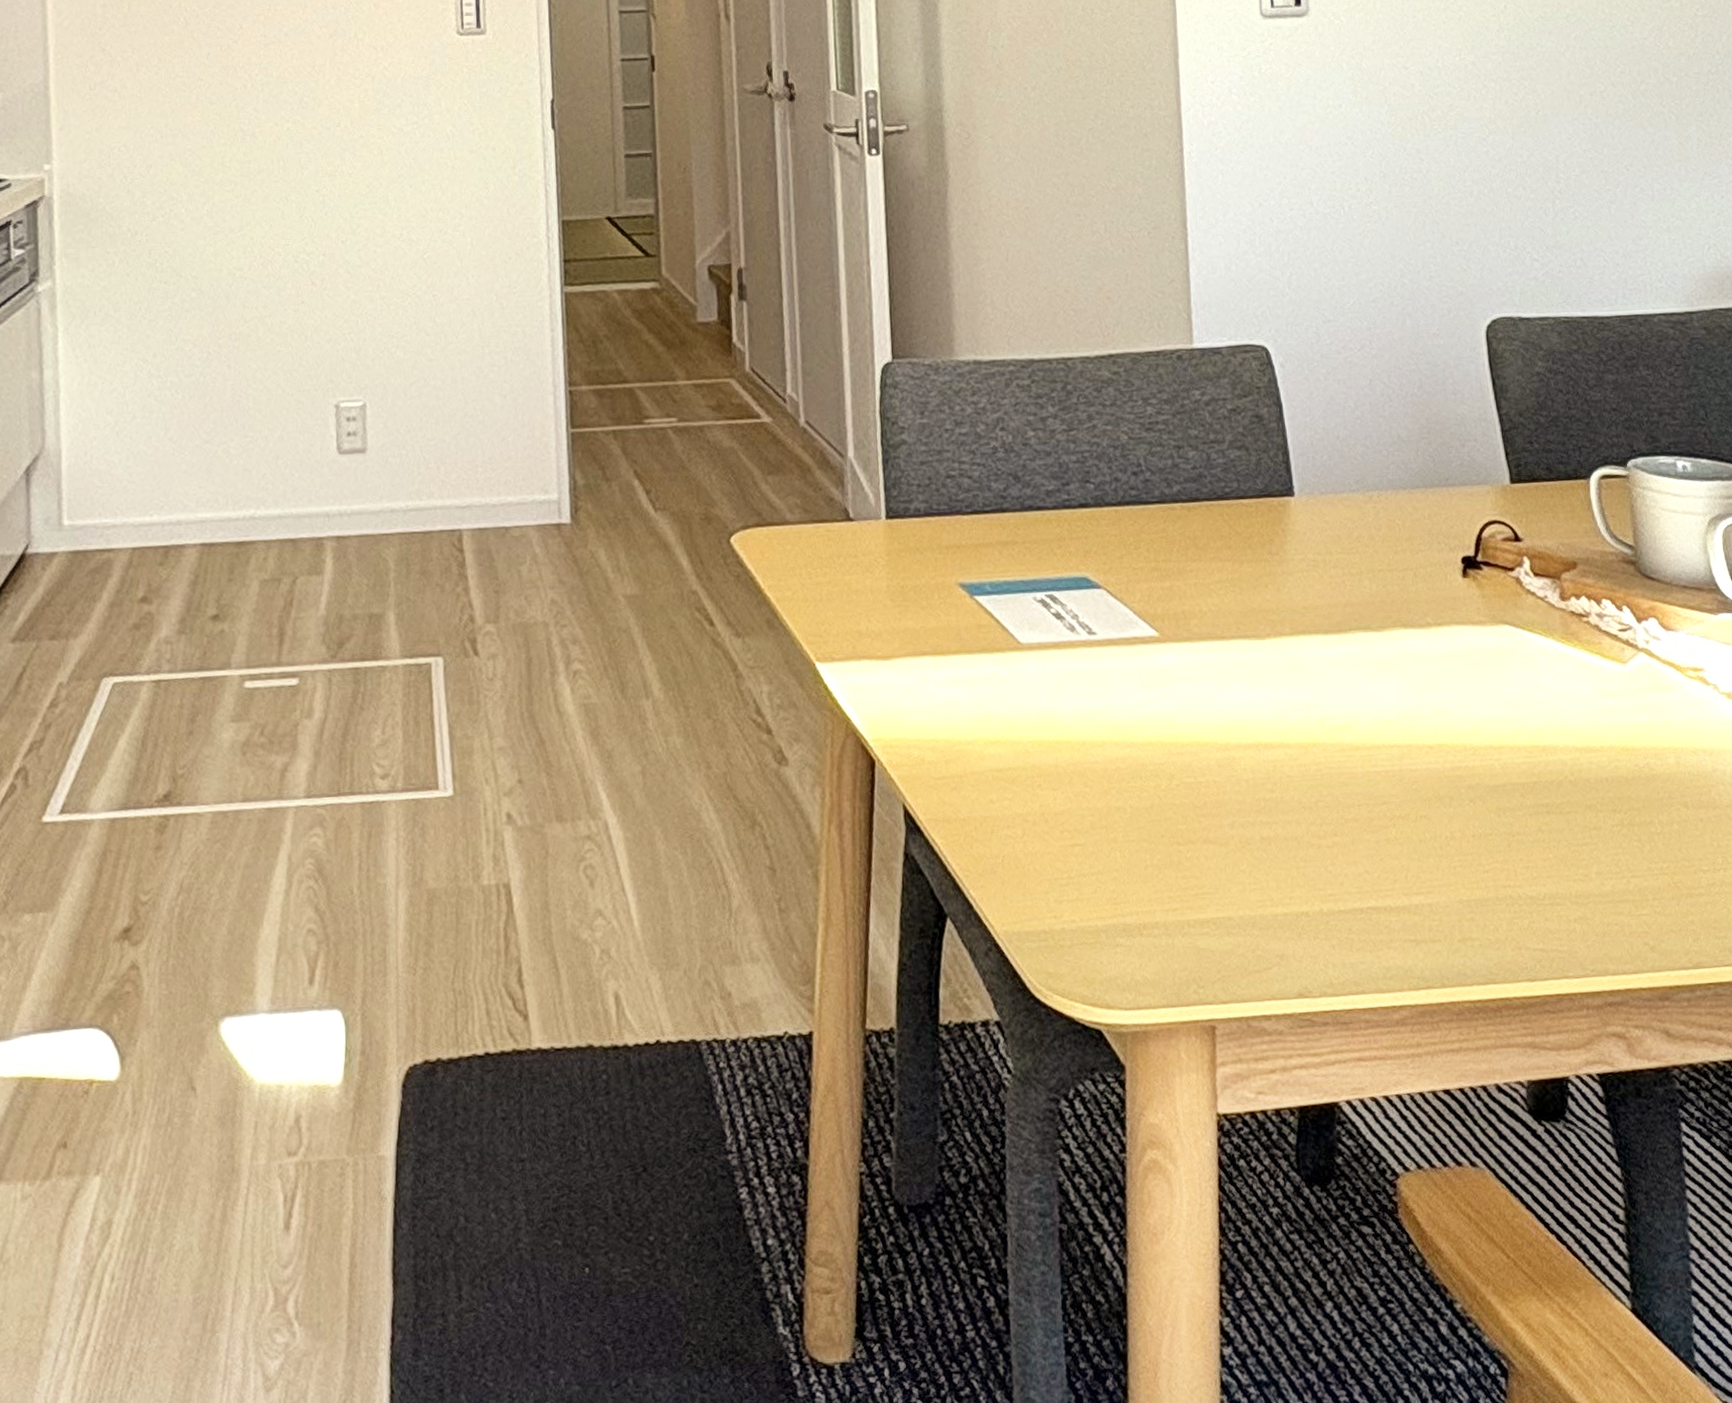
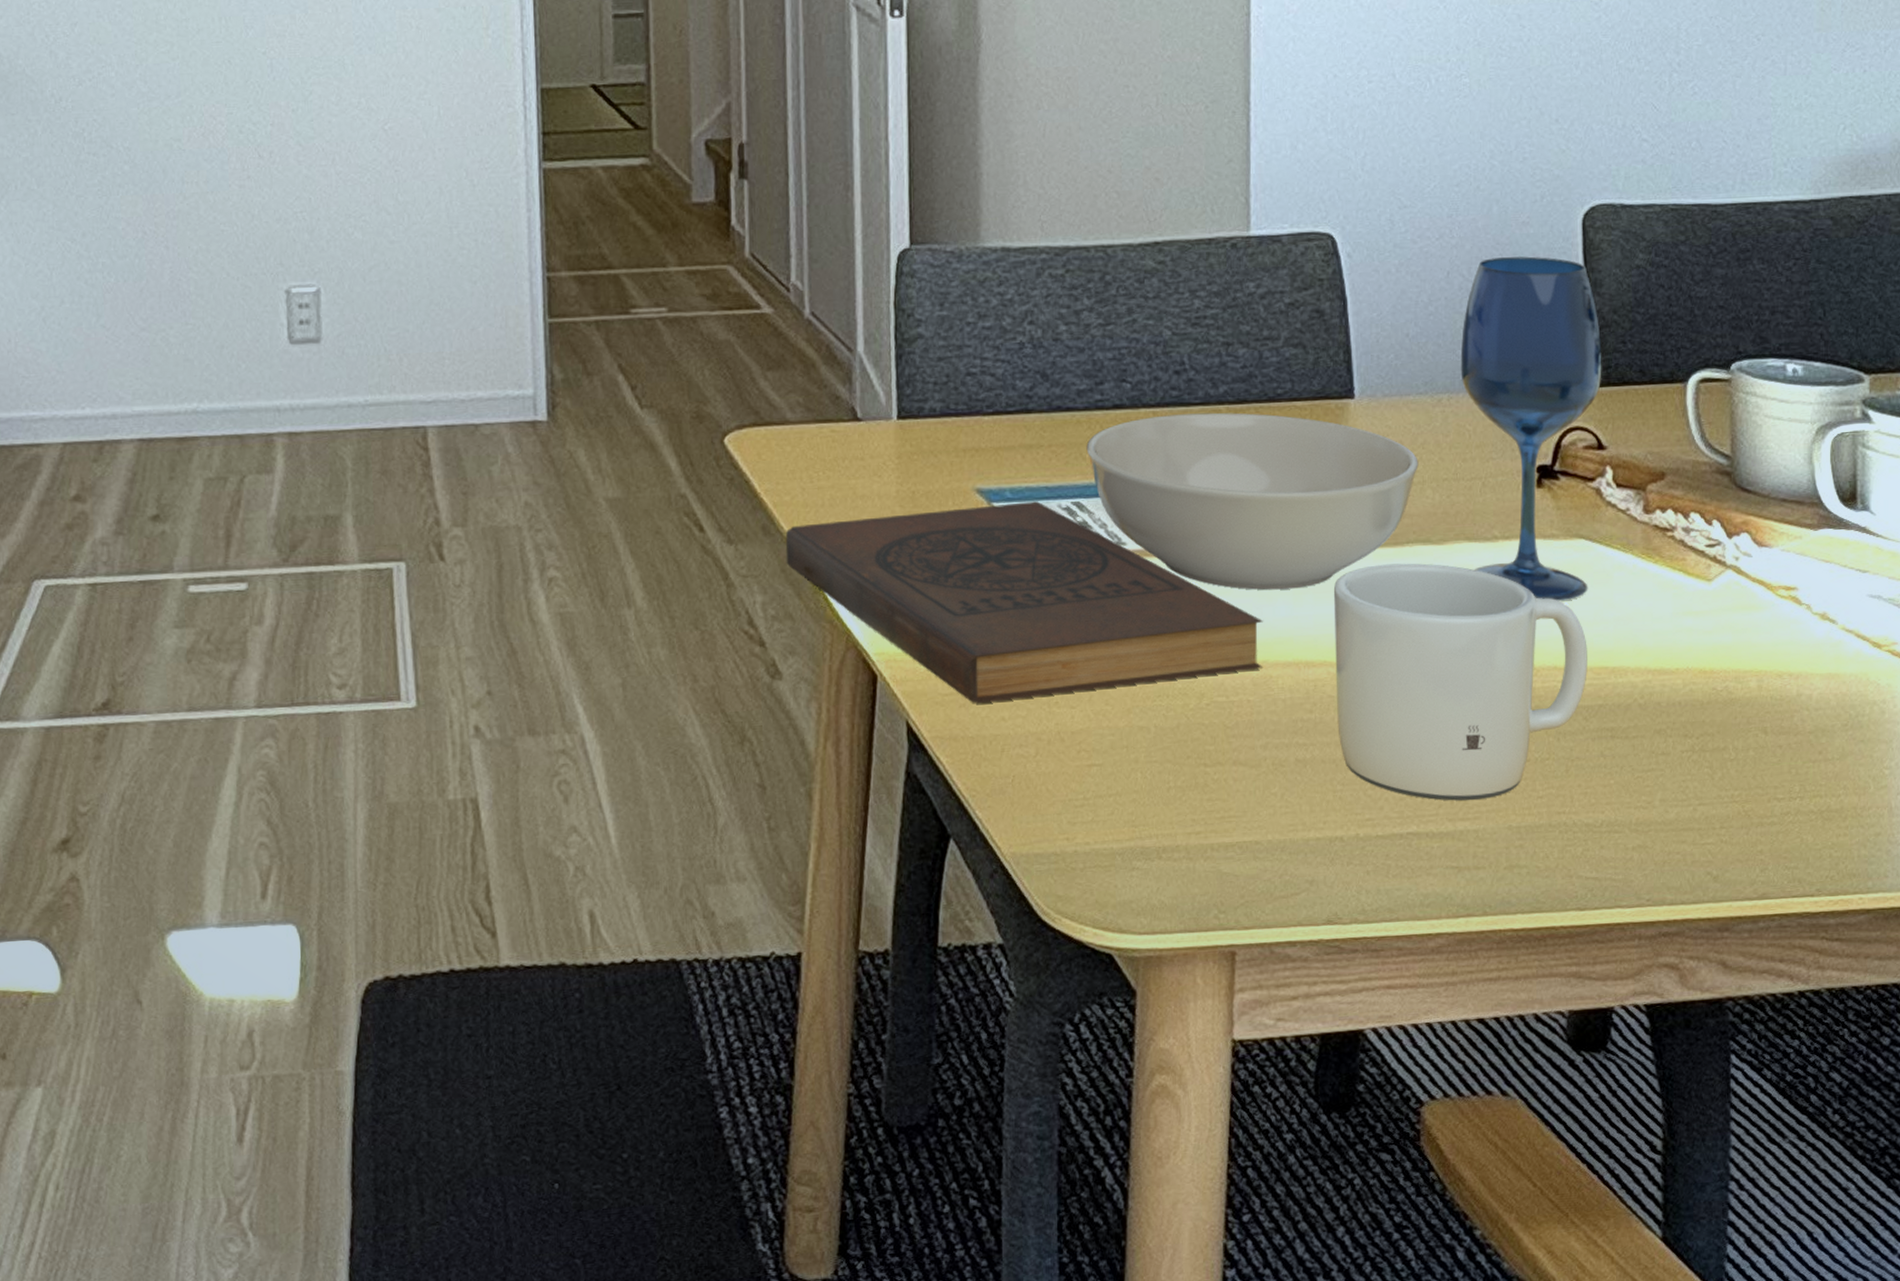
book: none [788,594,1227,787] -> present [785,501,1264,704]
bowl: none [1056,510,1356,676] -> present [1086,412,1419,590]
mug: none [1286,649,1521,876] -> present [1333,563,1588,801]
wineglass: none [1386,365,1516,683] -> present [1460,256,1602,601]

